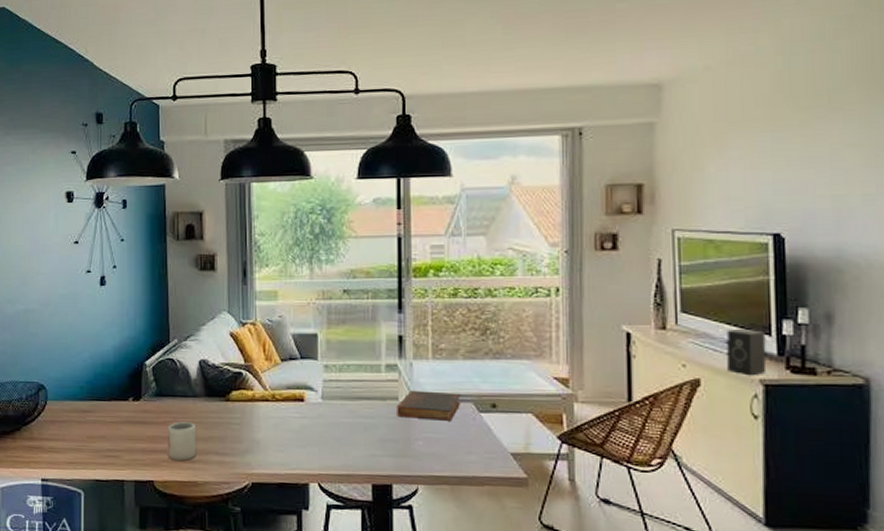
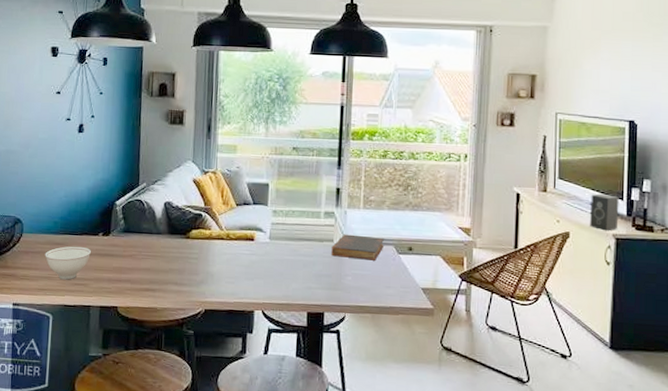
bowl: none [72,413,121,452] -> present [44,246,91,280]
cup: present [168,422,197,461] -> none [132,255,159,289]

